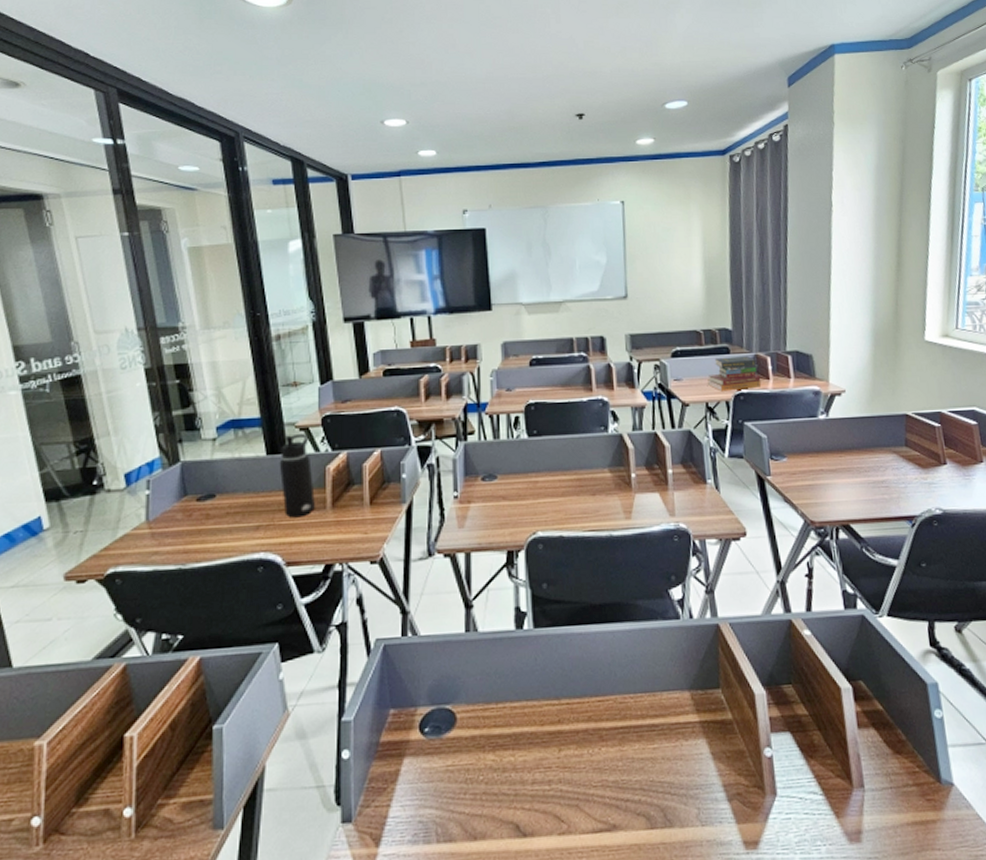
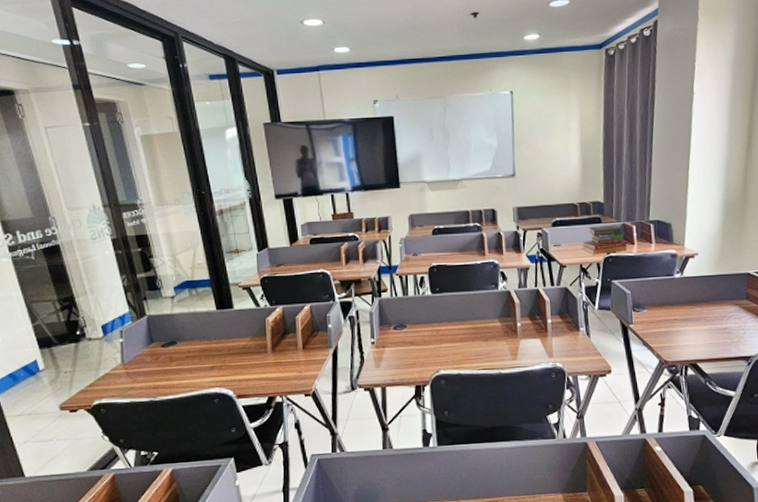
water bottle: present [279,434,316,518] -> none [227,292,259,360]

